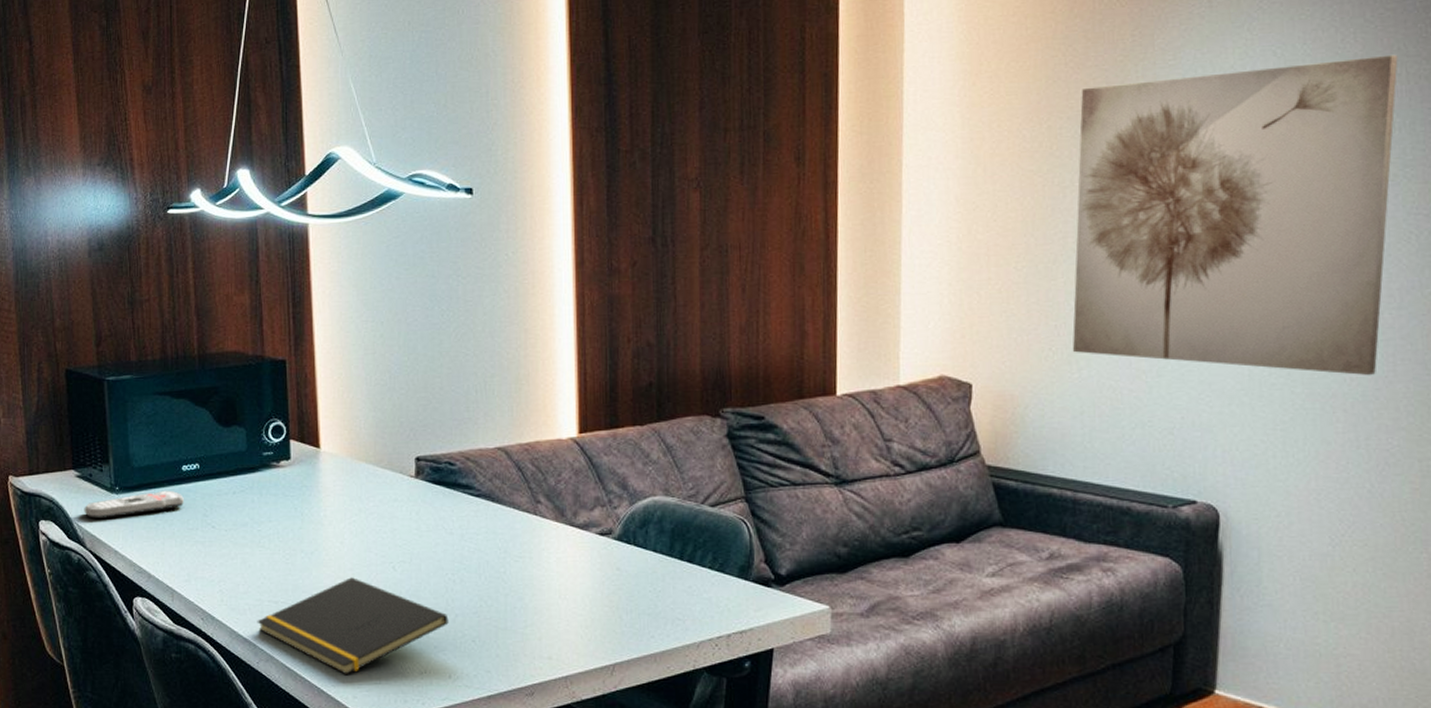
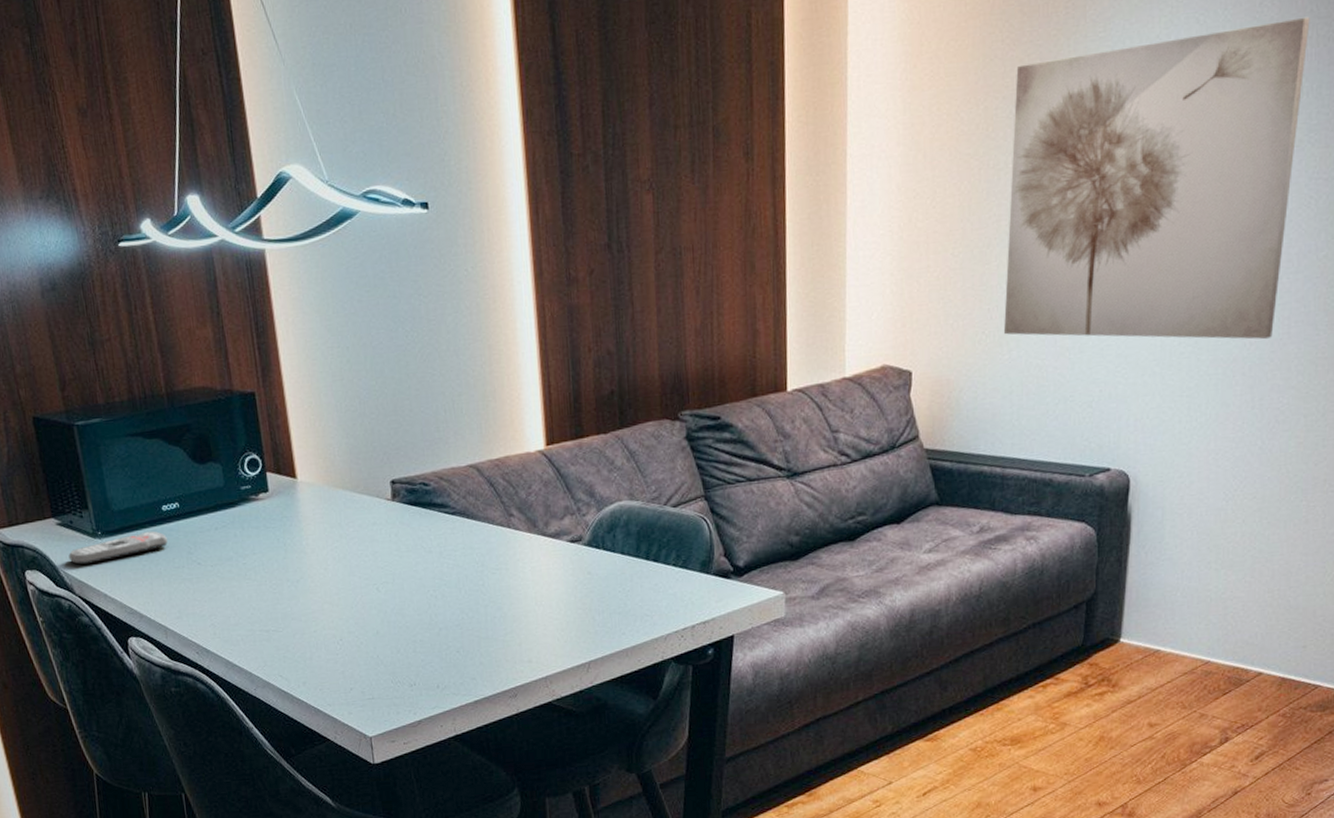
notepad: present [257,577,449,676] -> none [250,601,434,694]

